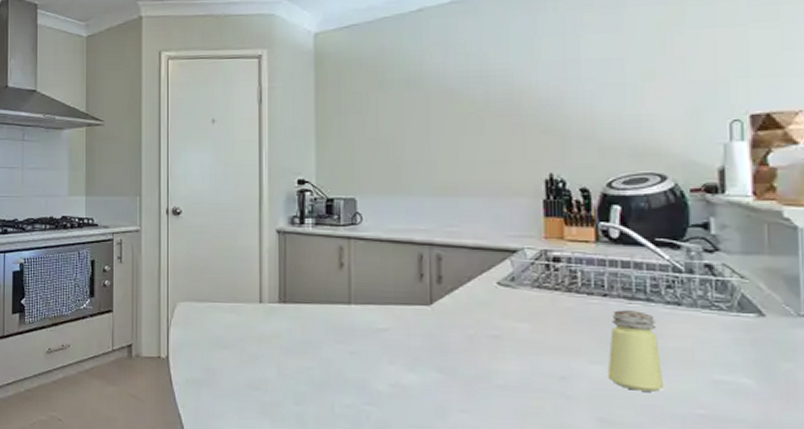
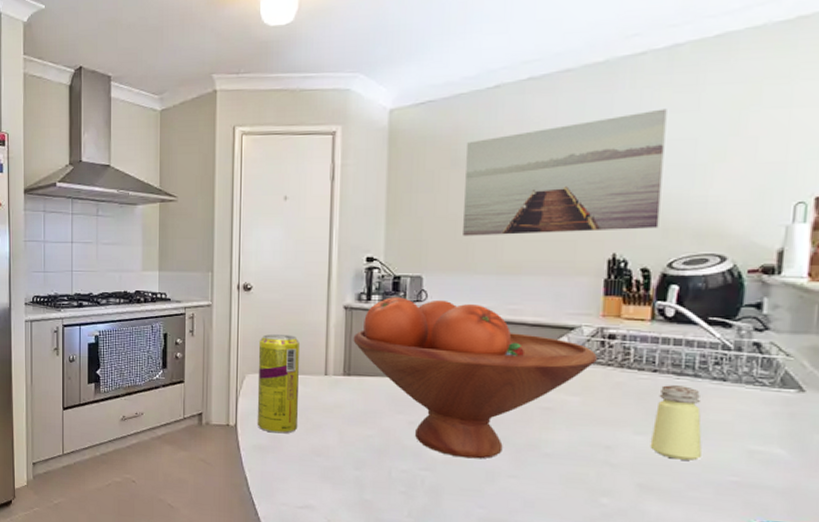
beverage can: none [189,259,234,366] -> present [257,333,299,434]
fruit bowl: none [288,220,543,392] -> present [353,297,597,459]
wall art: none [394,29,594,158] -> present [463,108,667,236]

